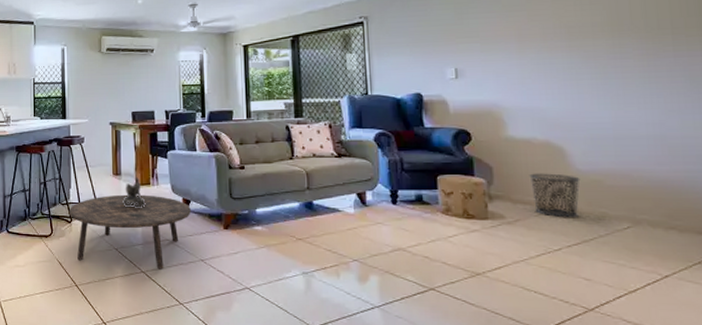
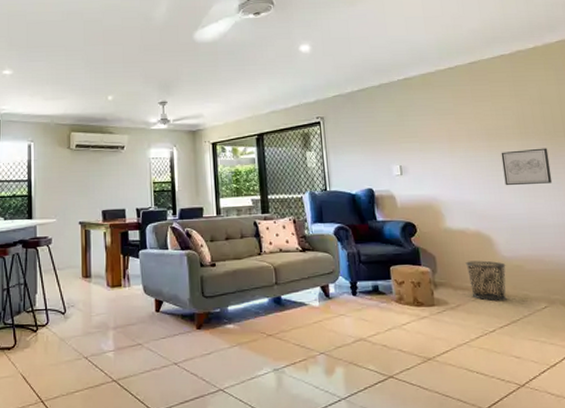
coffee table: present [68,194,191,270] -> none [34,297,164,377]
decorative bowl: present [123,177,146,209] -> none [93,279,117,313]
wall art: none [584,48,651,92] -> present [501,148,553,186]

